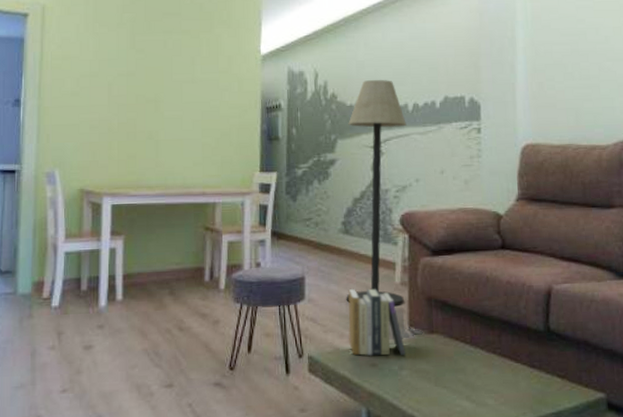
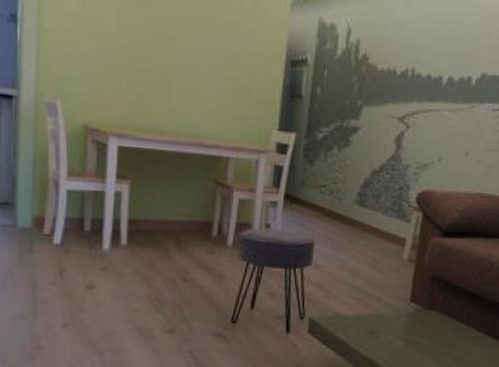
floor lamp: present [346,79,406,307] -> none [352,44,438,281]
books: present [348,288,405,357] -> none [350,259,404,327]

